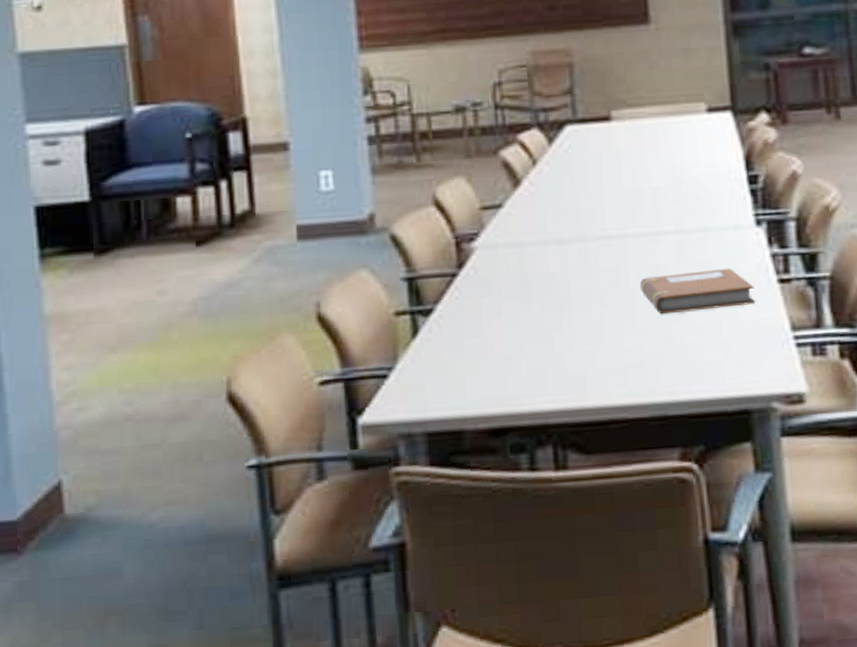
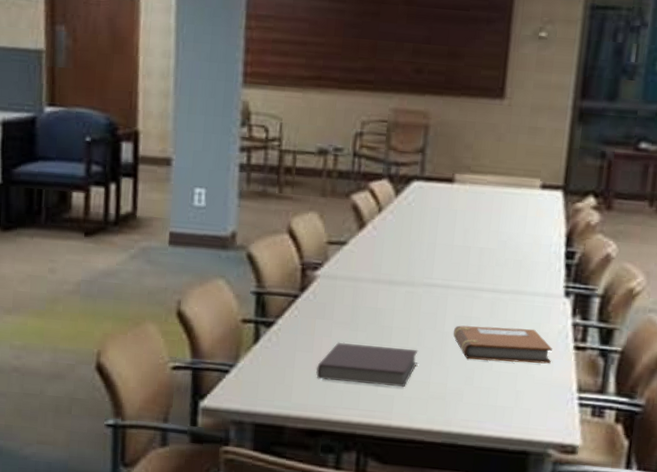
notebook: none [490,313,605,367] -> present [316,342,419,388]

